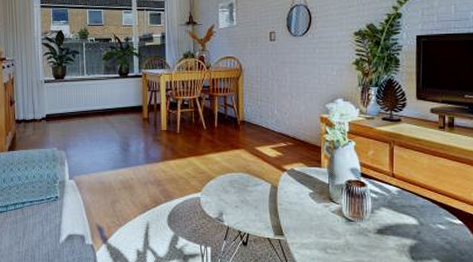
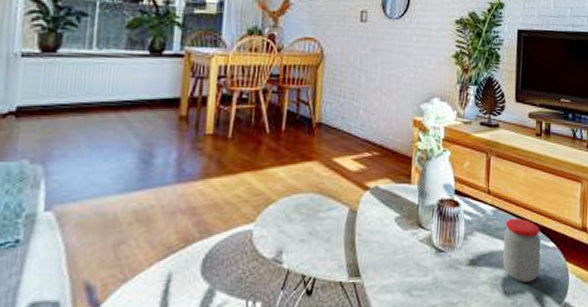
jar: none [409,197,447,251] -> present [503,218,541,282]

